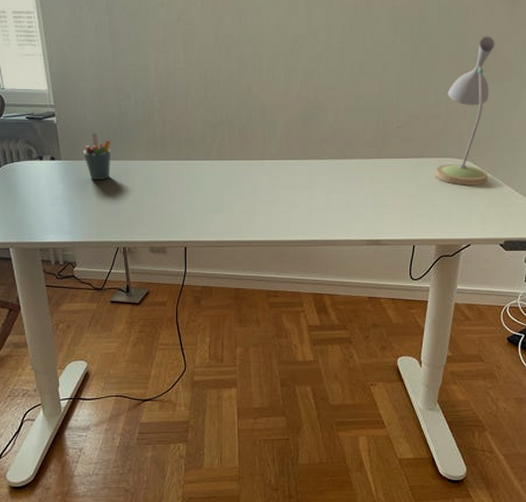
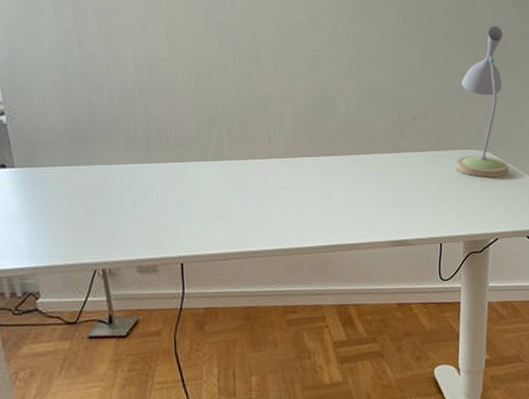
pen holder: present [83,133,111,181] -> none [44,133,82,191]

